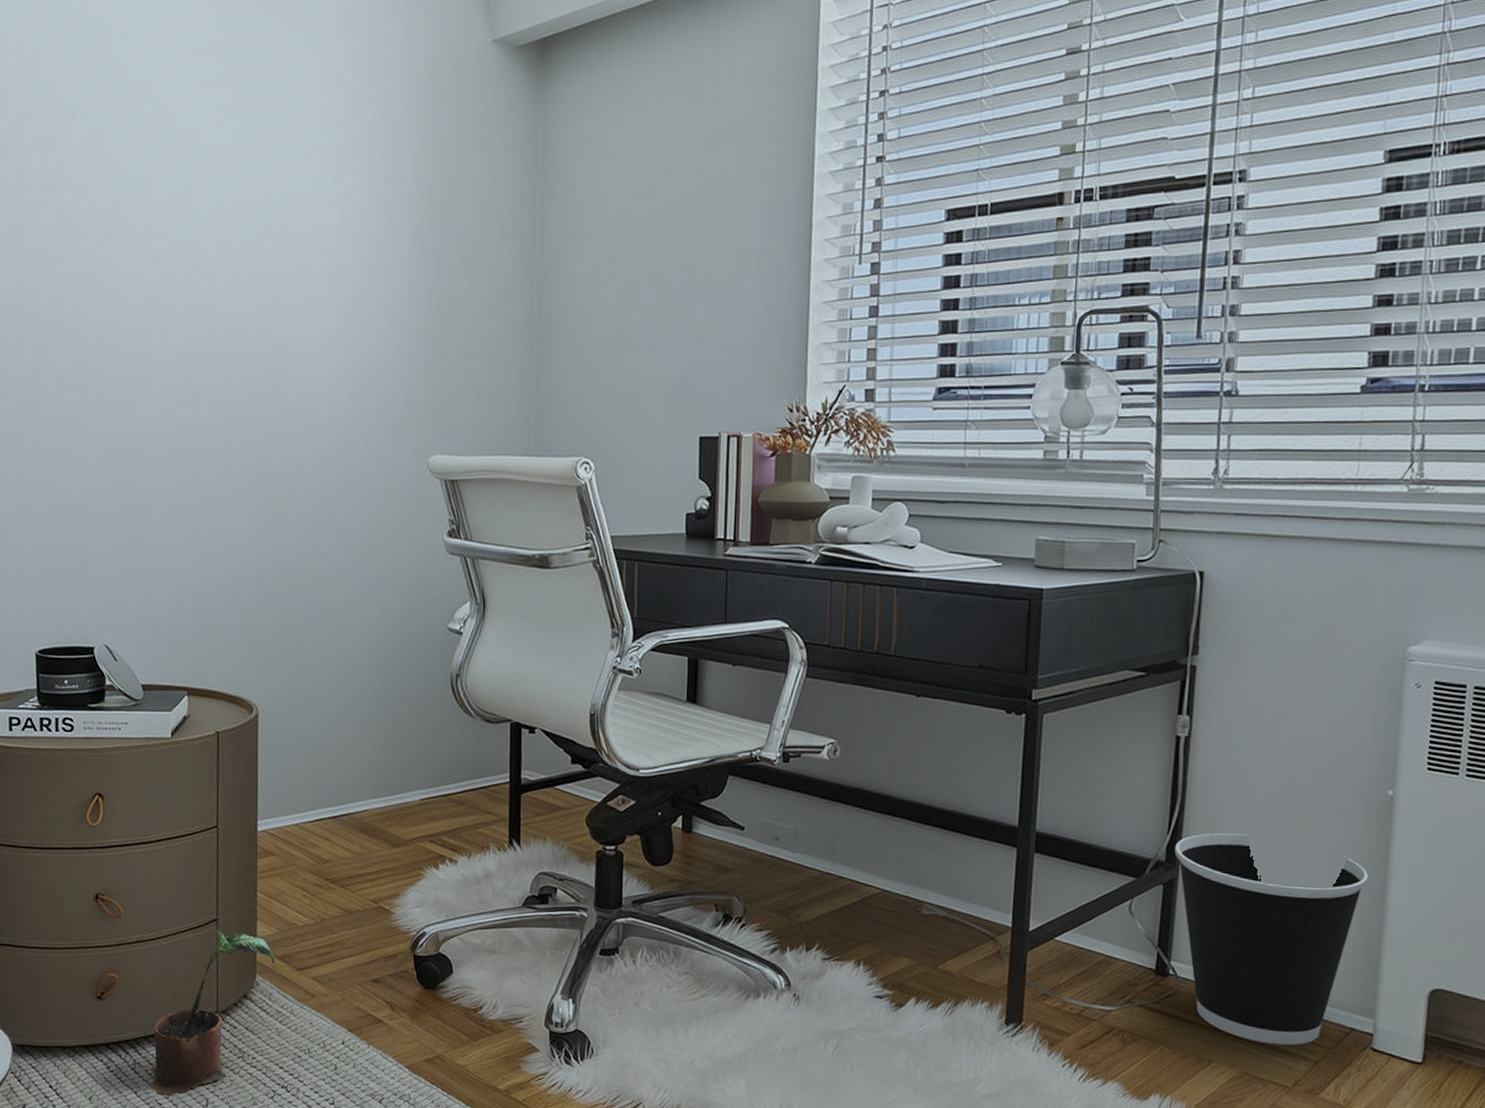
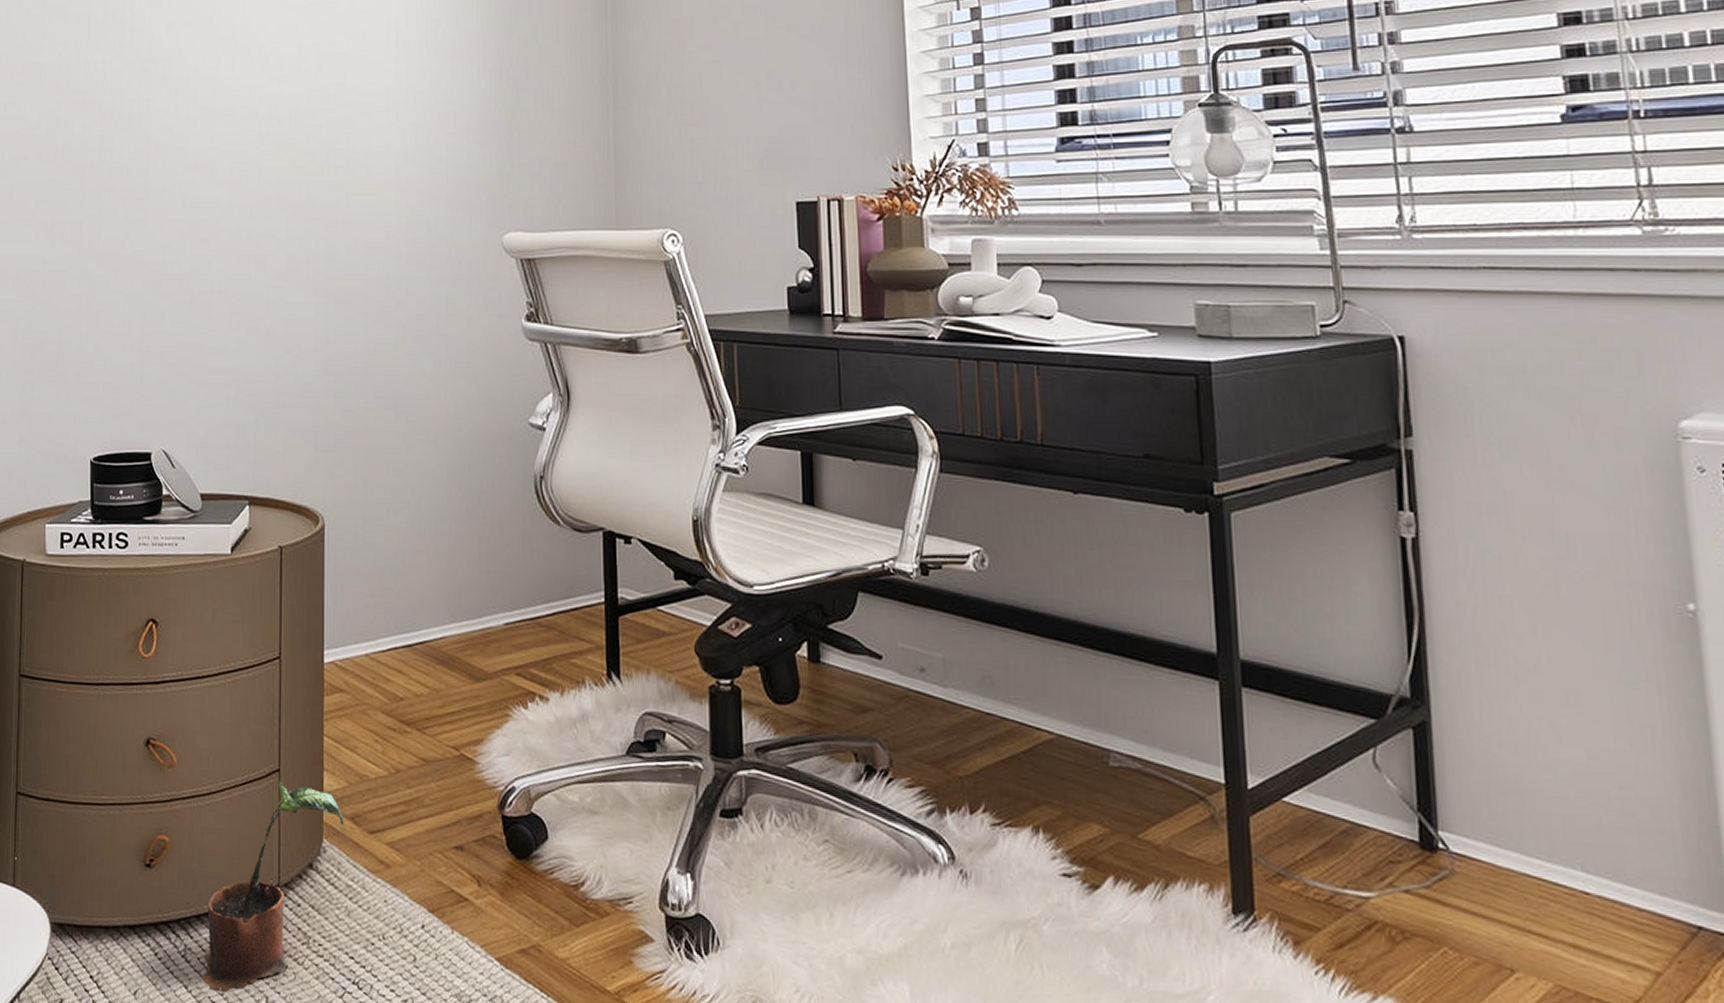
wastebasket: present [1174,833,1369,1046] -> none [1420,660,1684,950]

